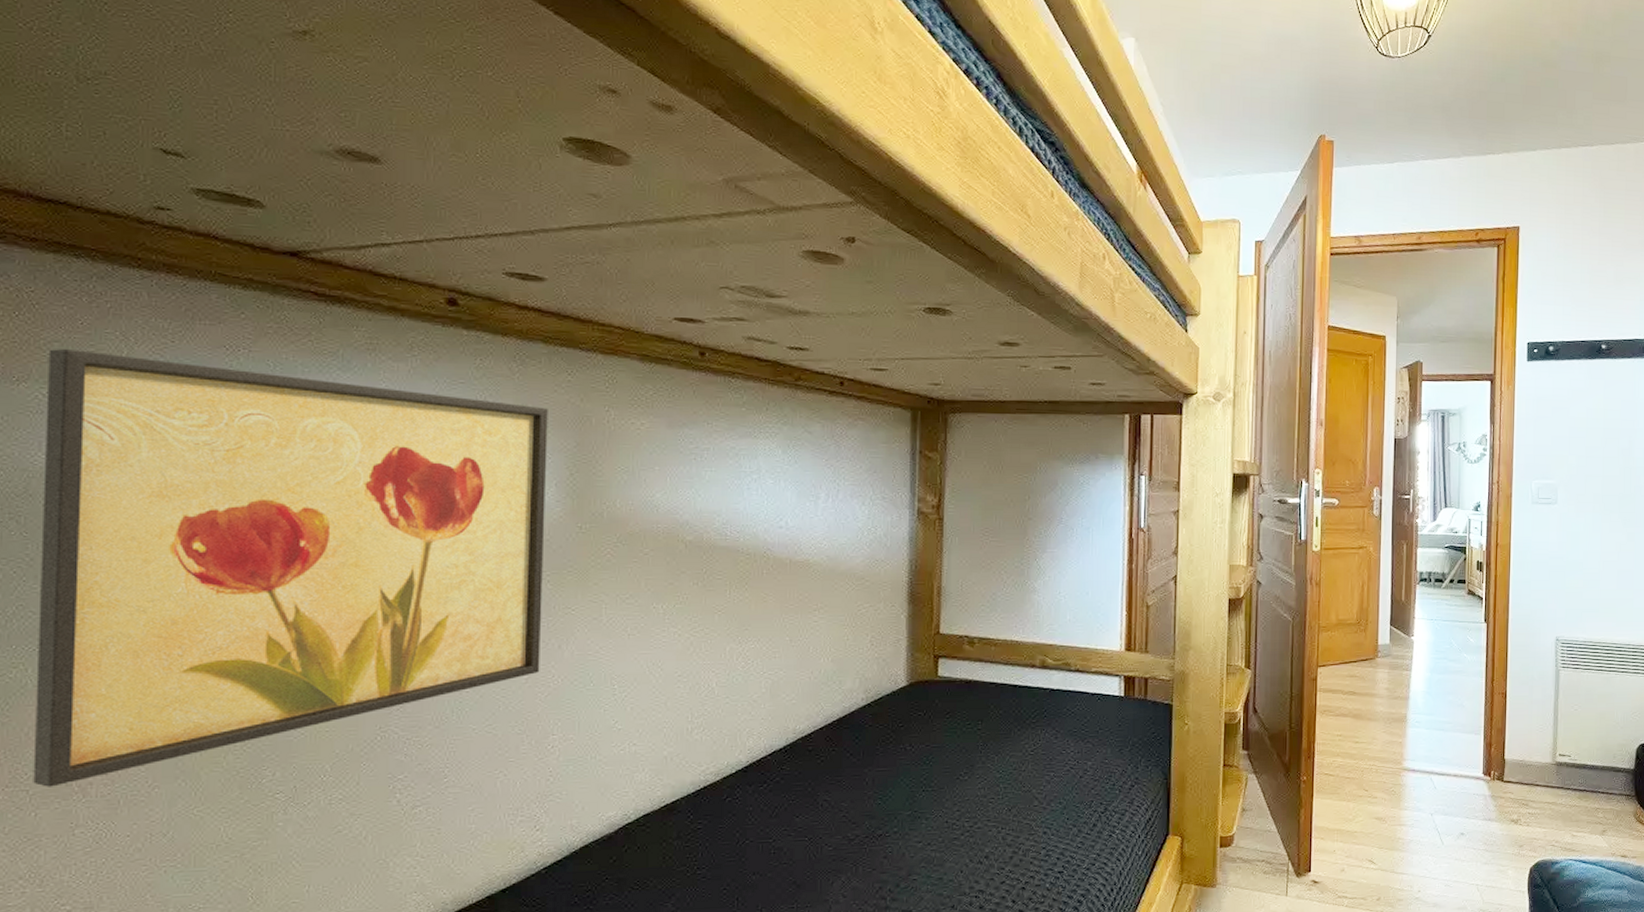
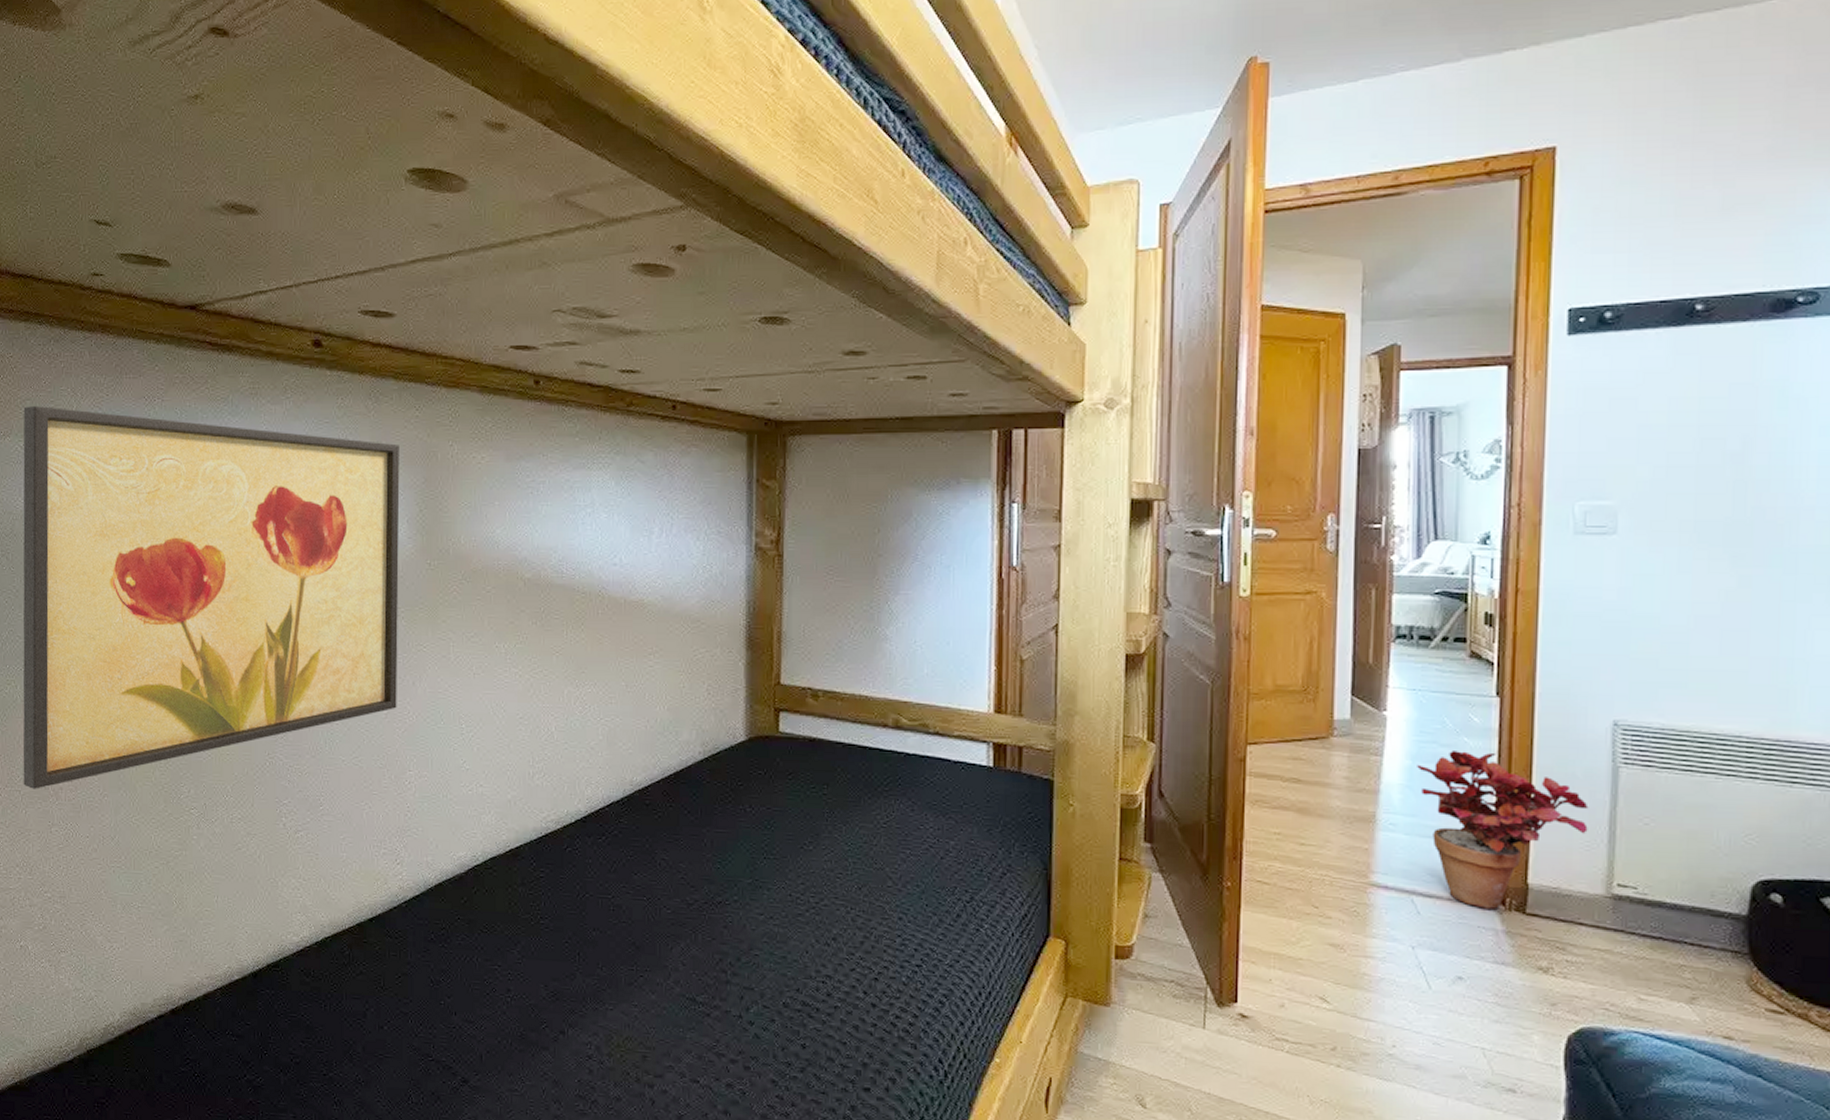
potted plant: none [1434,664,1542,780] -> present [1417,751,1589,909]

